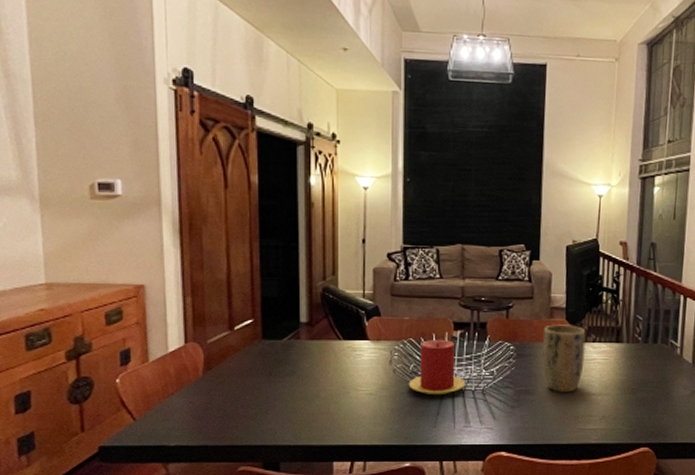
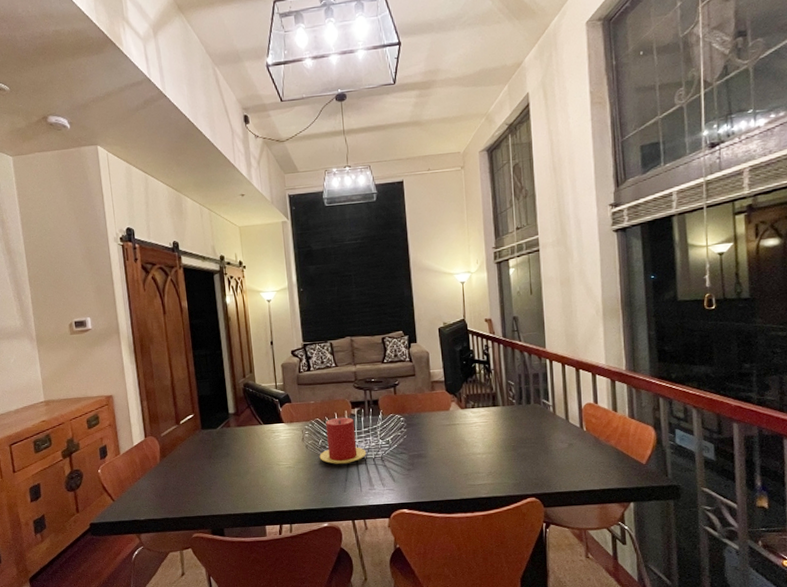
plant pot: present [542,324,586,392] -> none [427,395,467,454]

